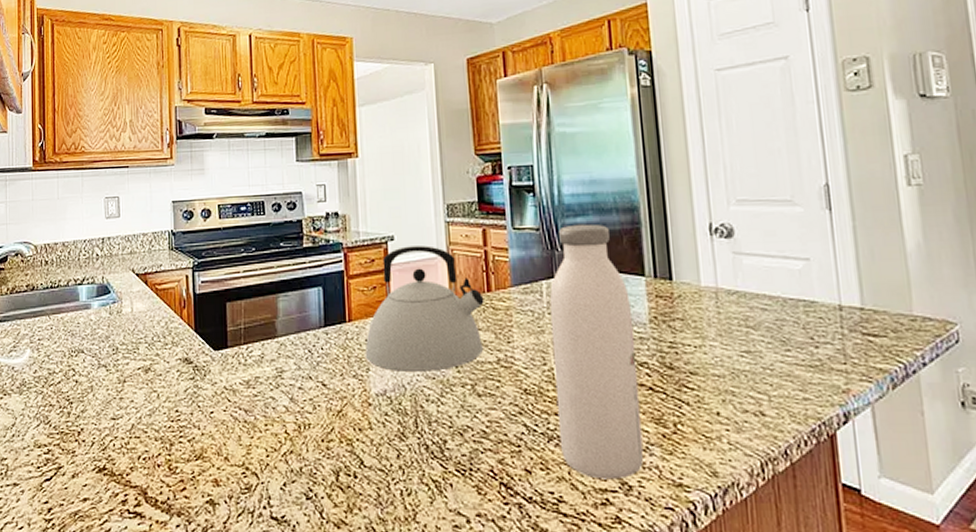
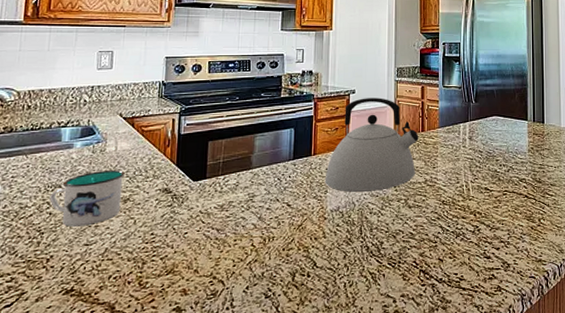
mug: none [74,335,143,397] -> present [49,170,125,227]
water bottle: present [549,223,644,480] -> none [464,84,519,261]

